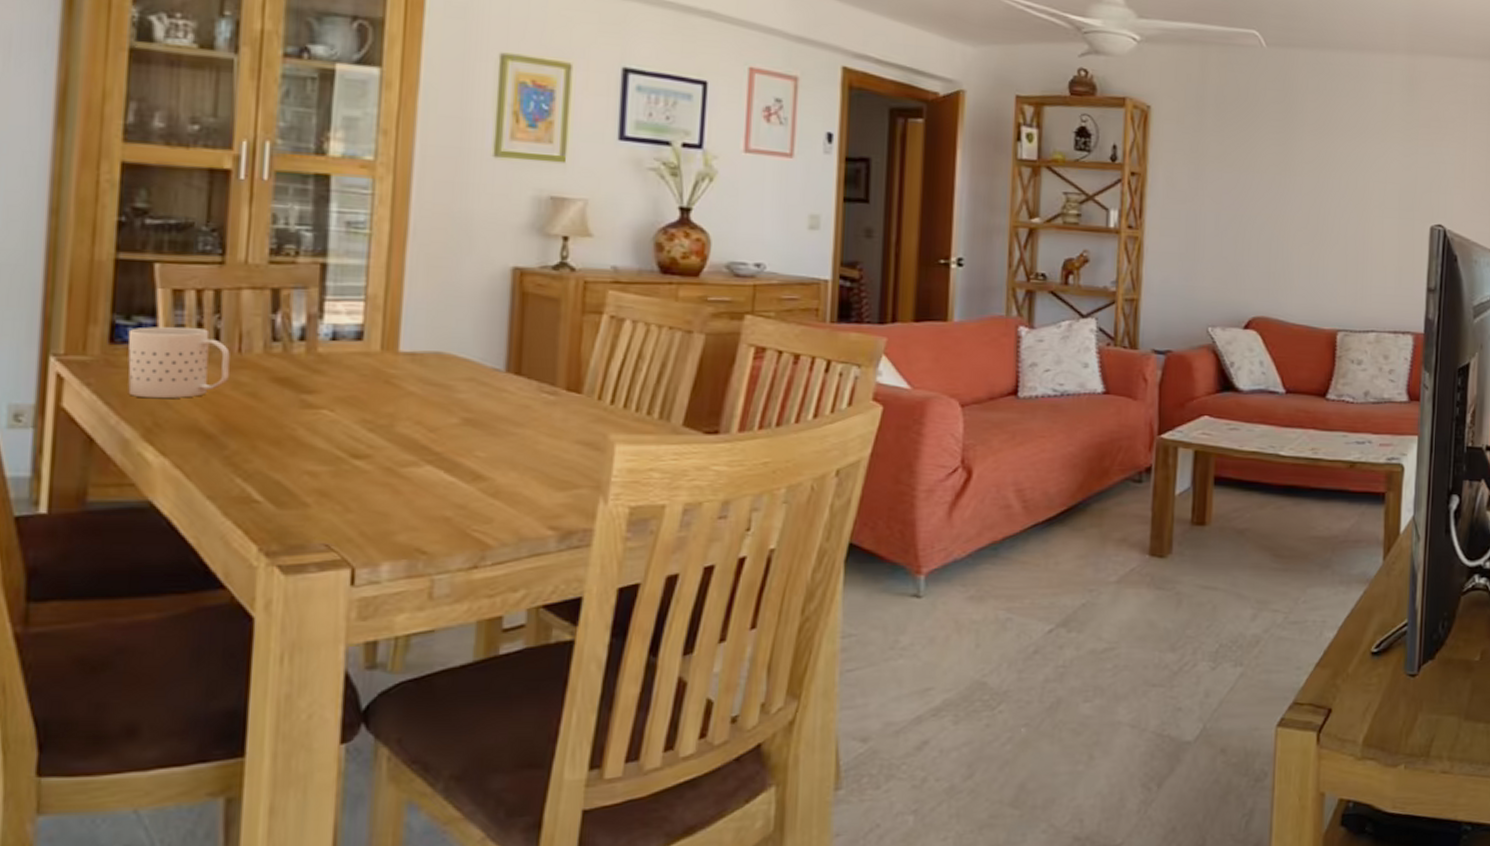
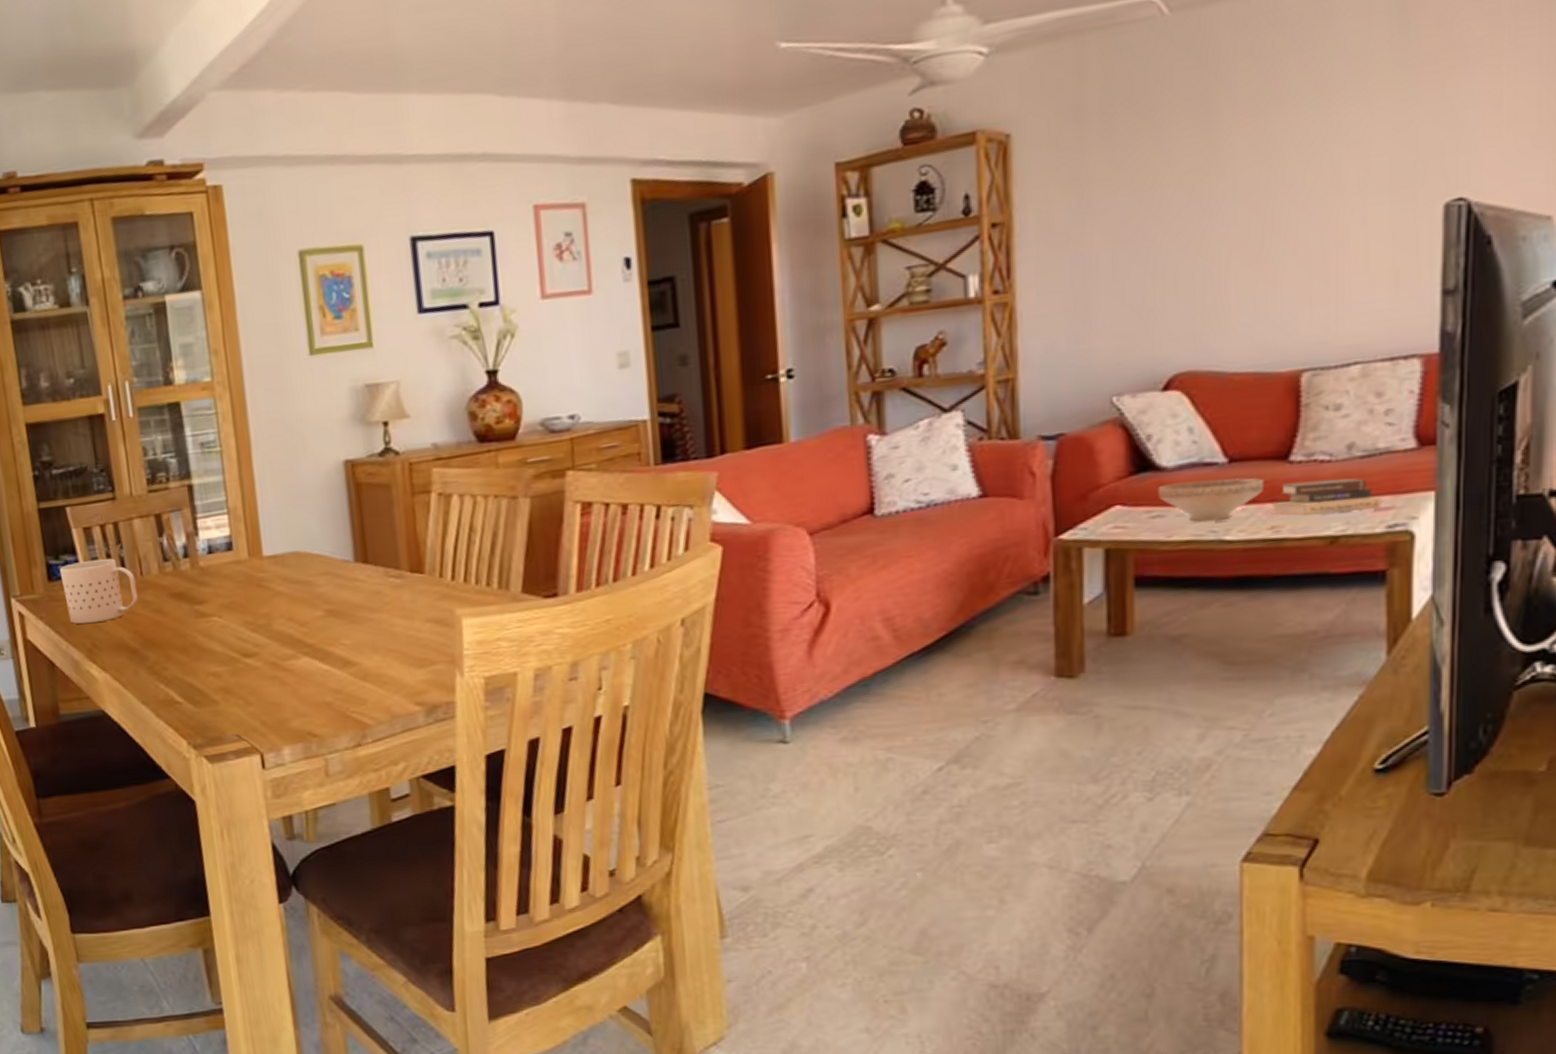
decorative bowl: none [1235,404,1309,438] -> present [1157,477,1265,522]
books: none [1312,416,1384,445] -> present [1271,477,1381,517]

